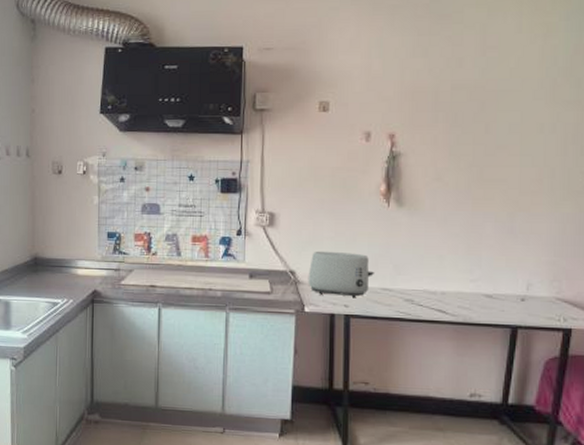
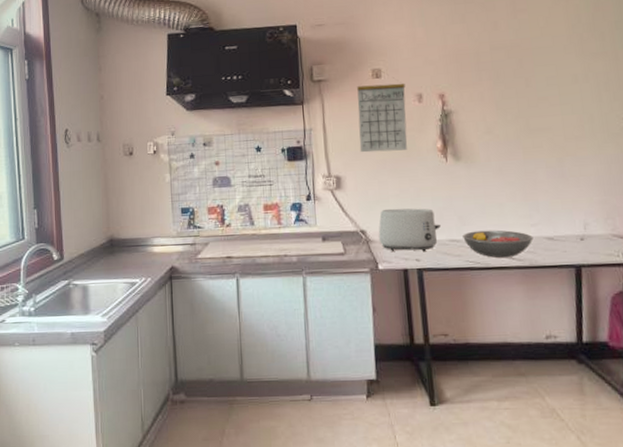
calendar: none [297,104,354,191] -> present [357,71,407,153]
fruit bowl: none [396,281,471,311] -> present [463,229,533,258]

